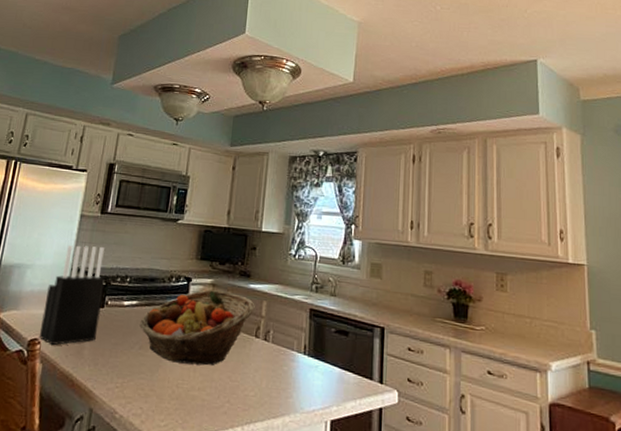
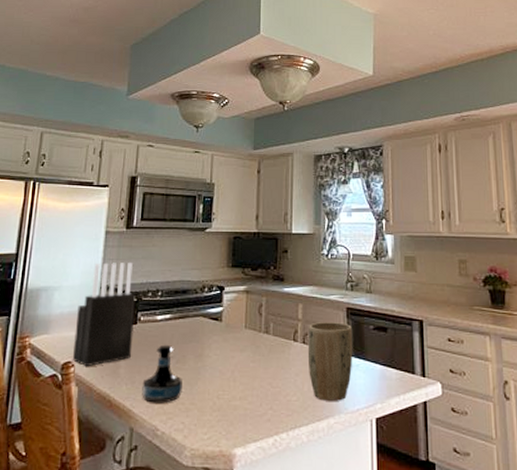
tequila bottle: none [103,329,144,387] -> present [142,344,182,403]
fruit basket: present [140,290,255,366] -> none [175,297,291,374]
plant pot: none [268,320,315,400] -> present [309,322,353,401]

